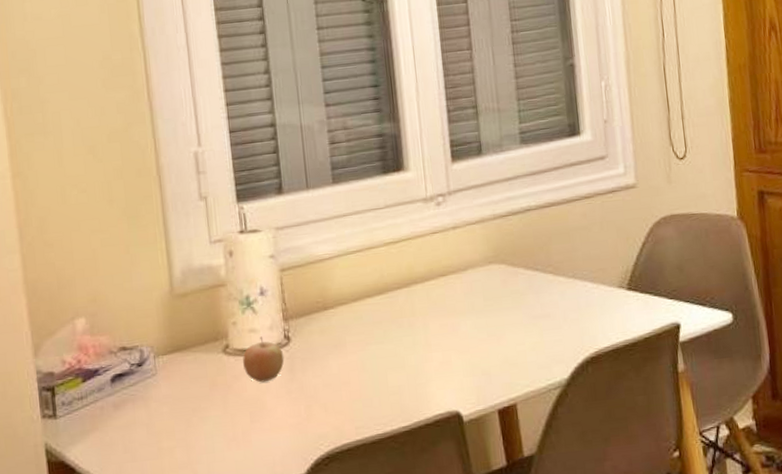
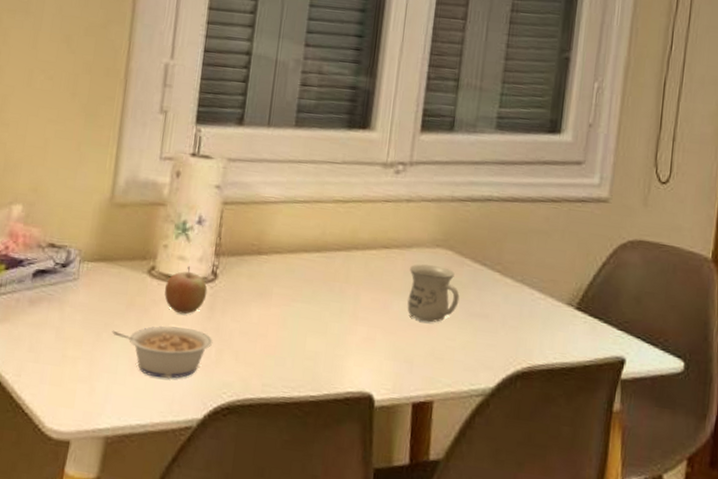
legume: none [201,393,300,447] -> present [112,325,213,379]
mug: none [468,280,521,335] -> present [407,264,460,323]

